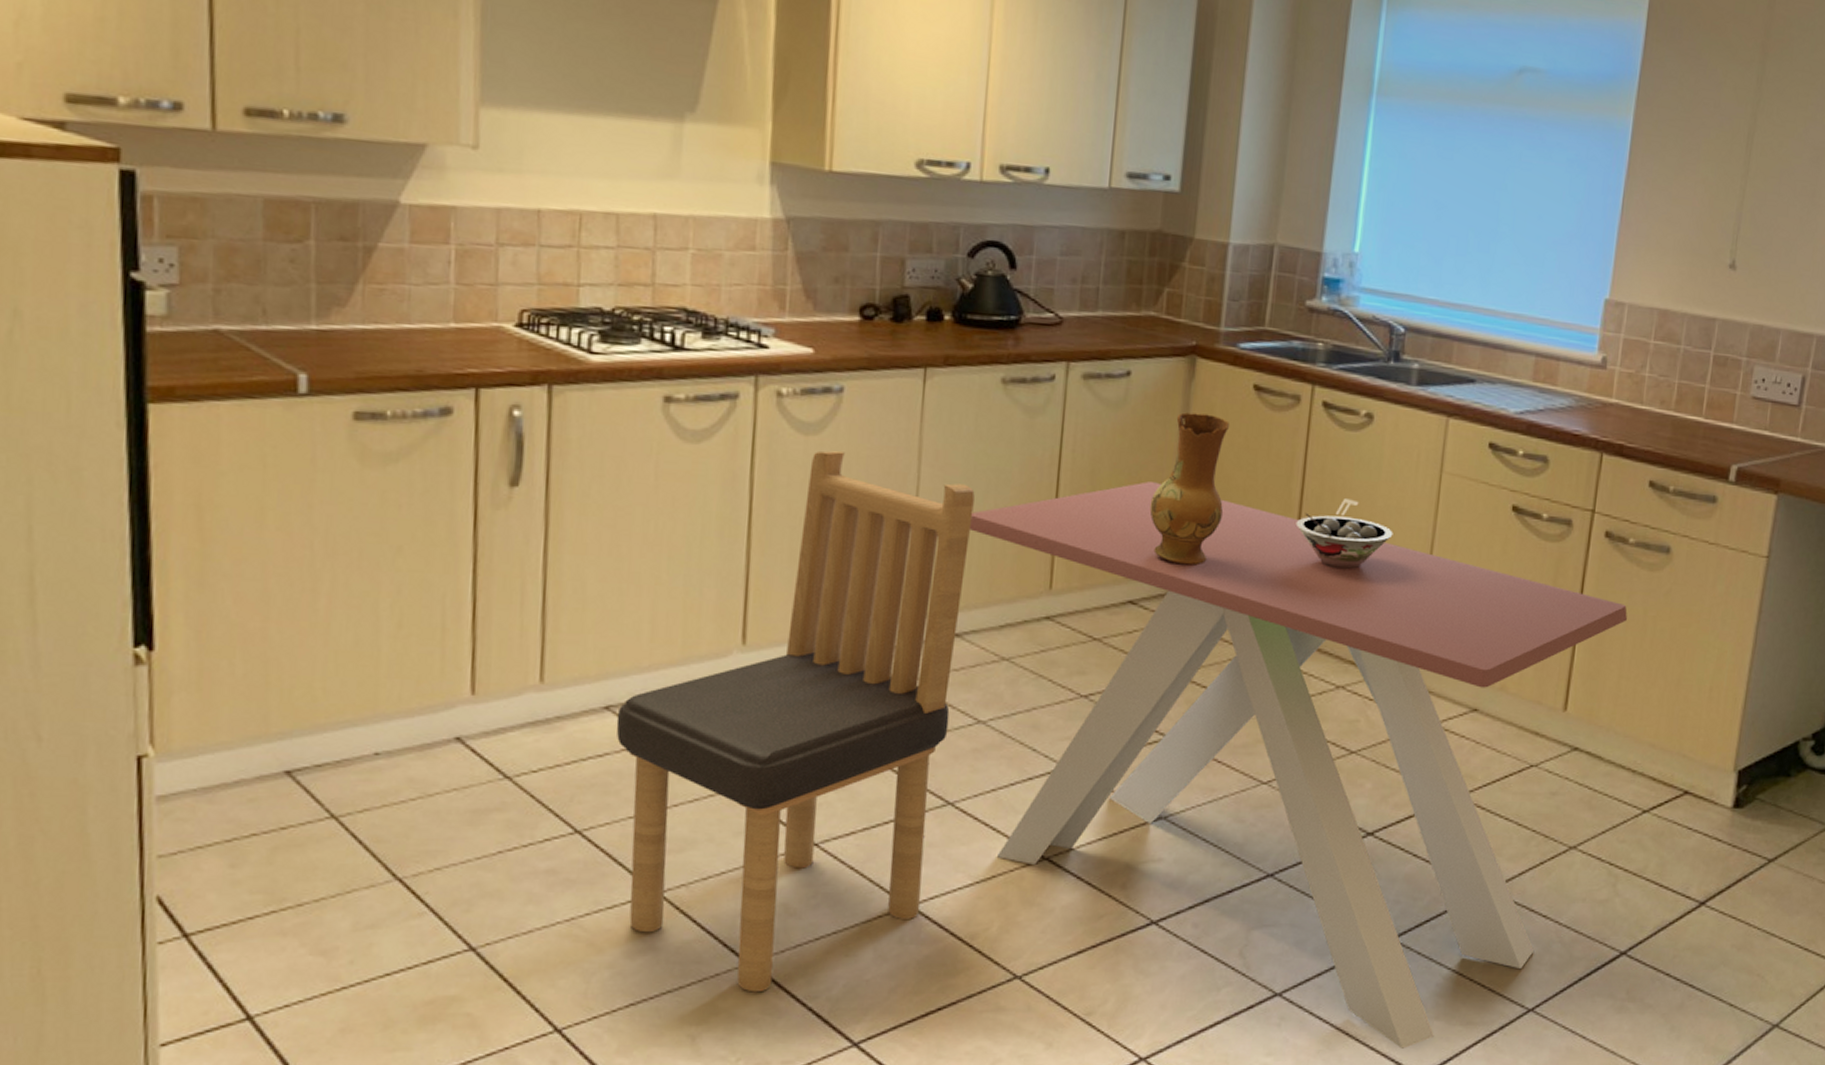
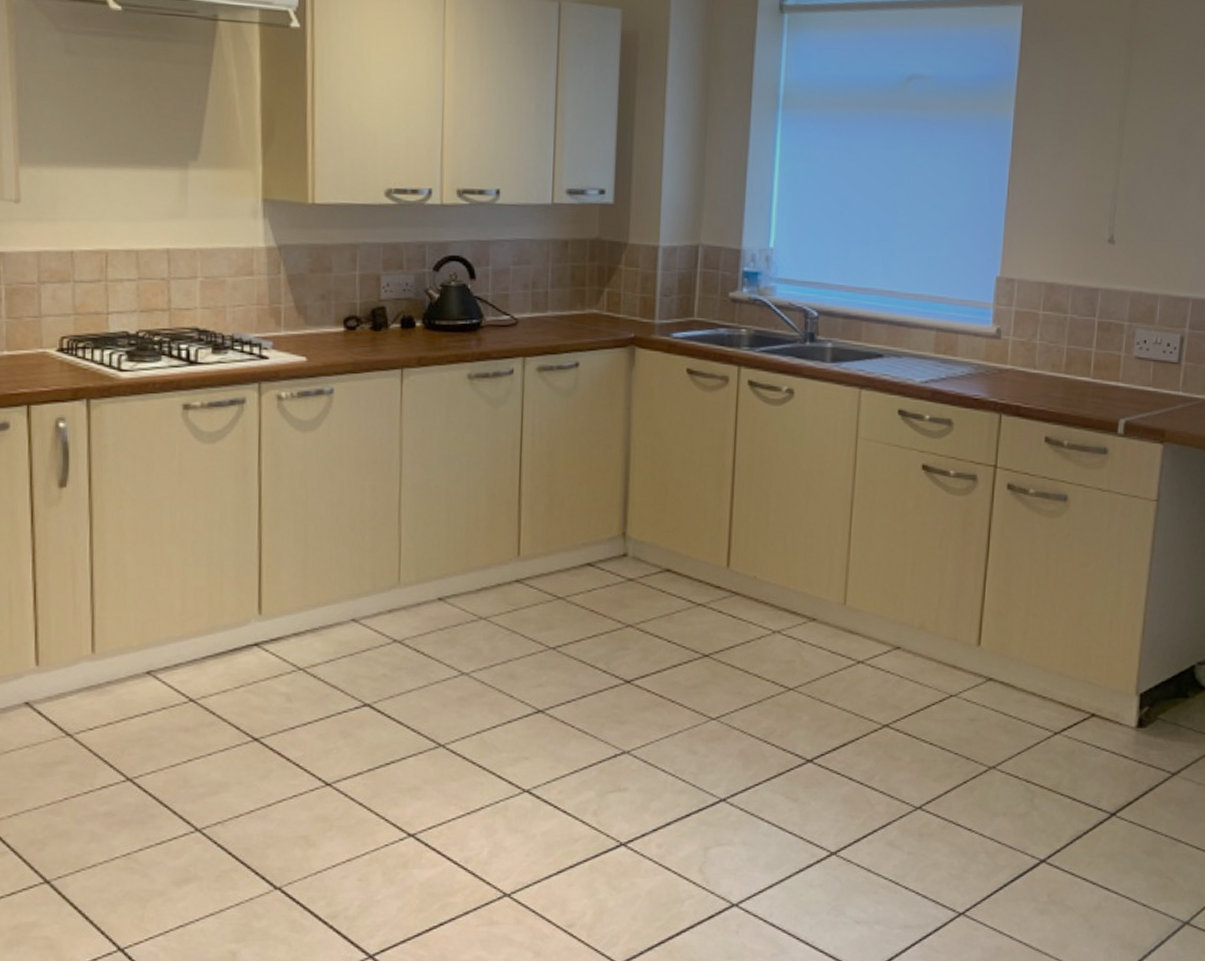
dining chair: present [616,450,975,993] -> none [156,444,449,914]
dining table: present [968,481,1628,1049] -> none [446,458,1031,951]
ceramic jug: present [1149,412,1229,566] -> none [601,396,667,530]
bowl: present [1295,497,1393,570] -> none [730,464,817,528]

